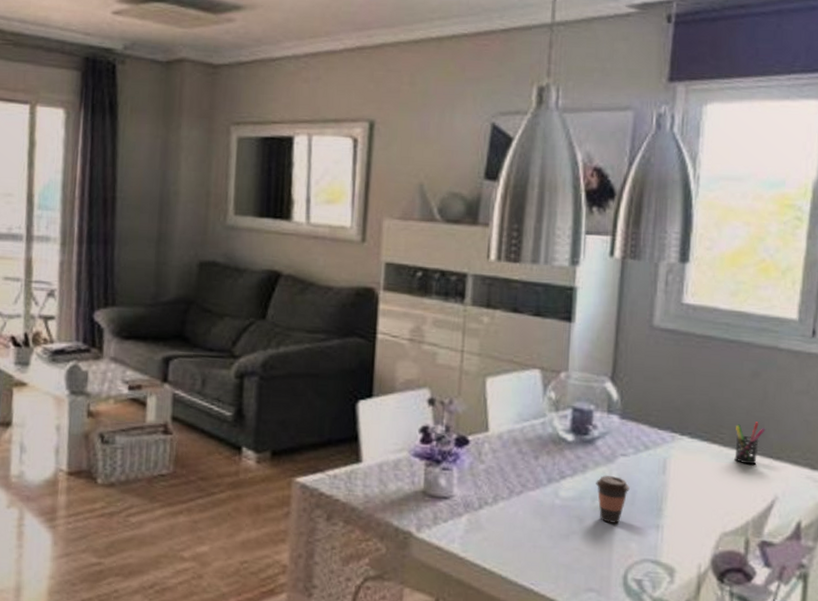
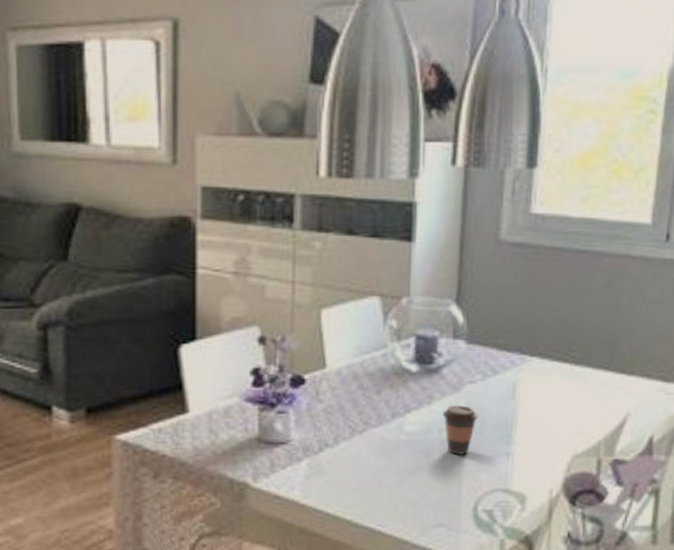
pen holder: present [734,422,766,465] -> none [586,336,618,382]

